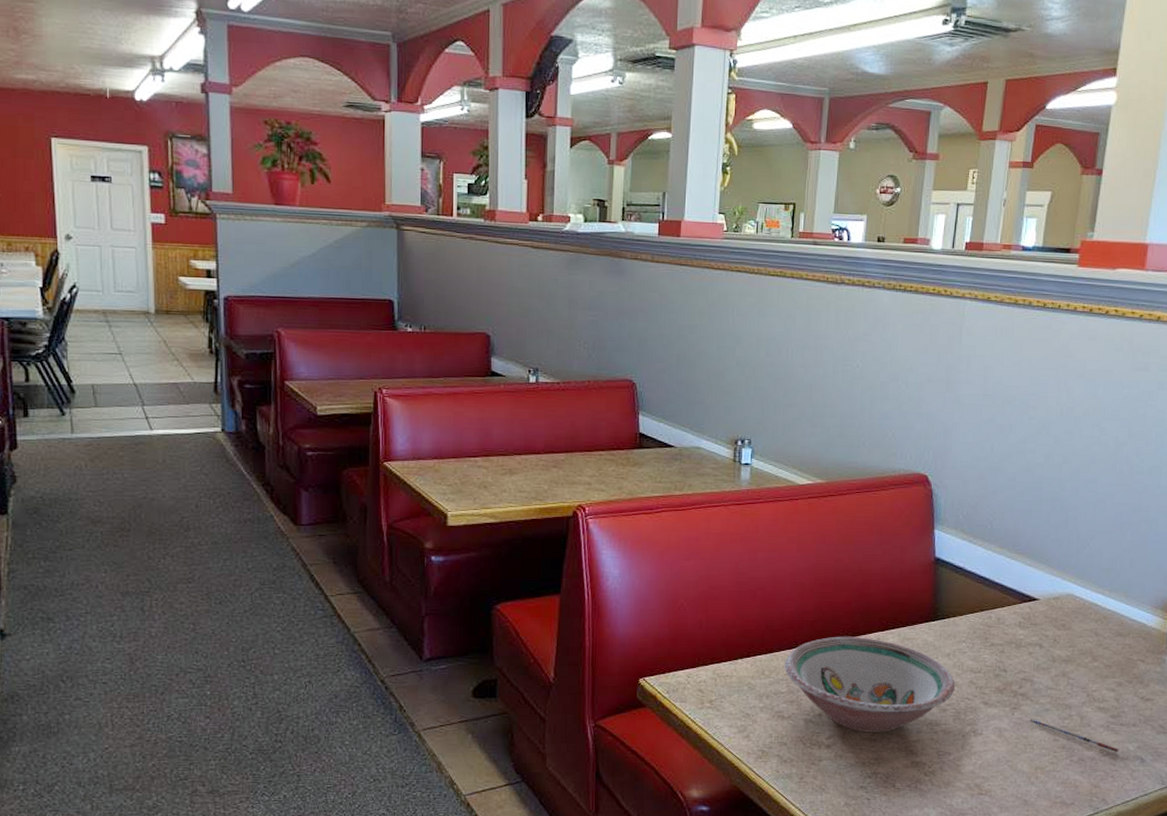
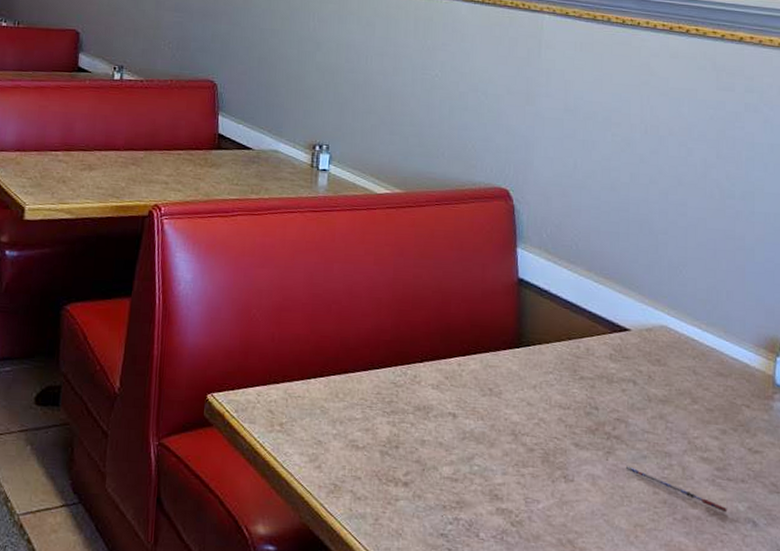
bowl: present [784,636,956,733] -> none [359,359,543,472]

